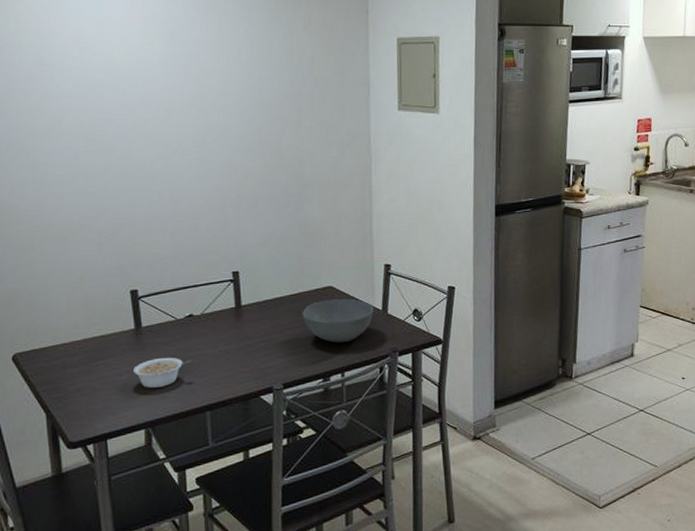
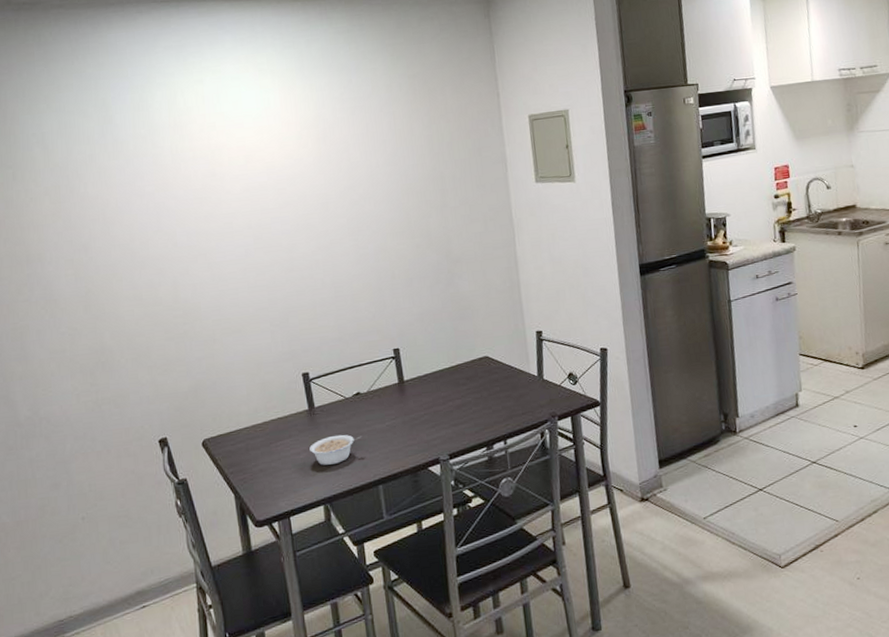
bowl: present [302,298,374,343] -> none [461,367,530,412]

